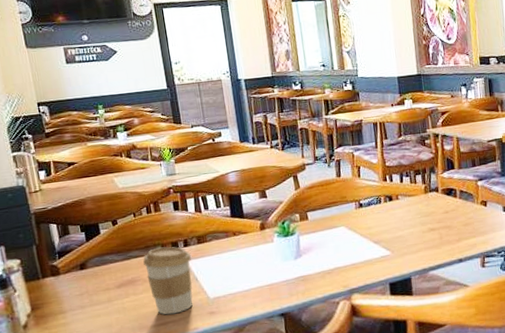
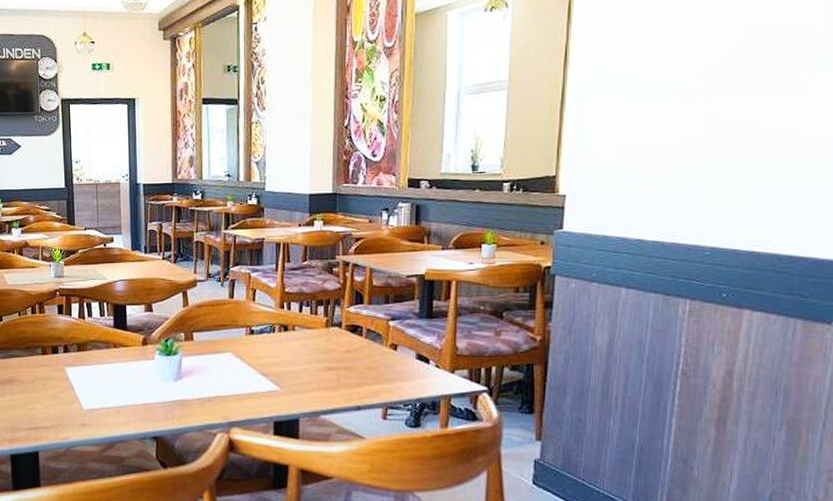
coffee cup: present [143,246,193,315] -> none [23,350,69,420]

